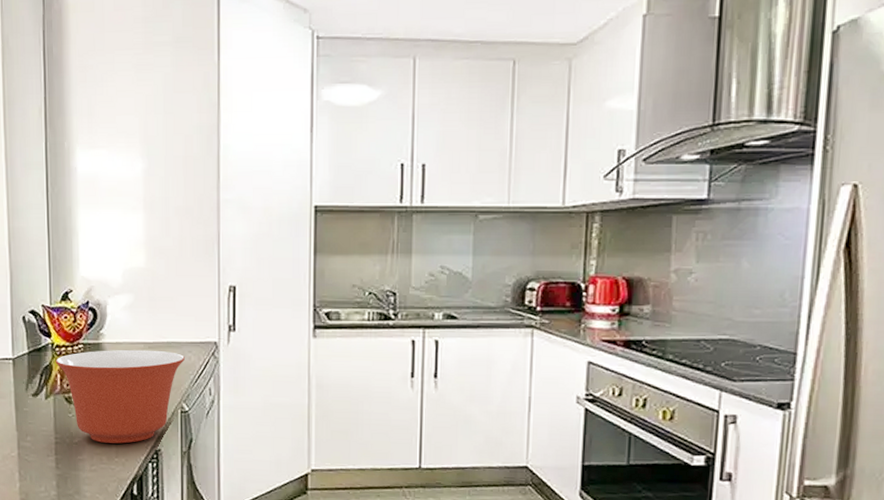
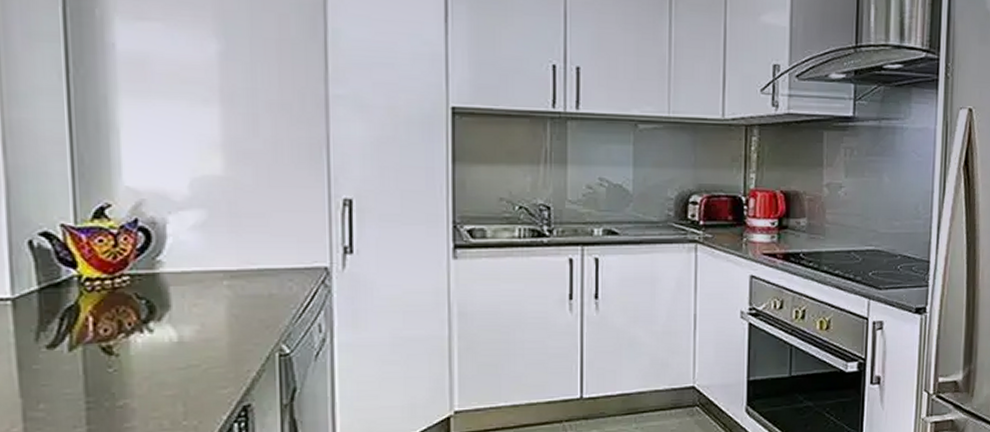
mixing bowl: present [55,349,185,444] -> none [84,280,283,403]

